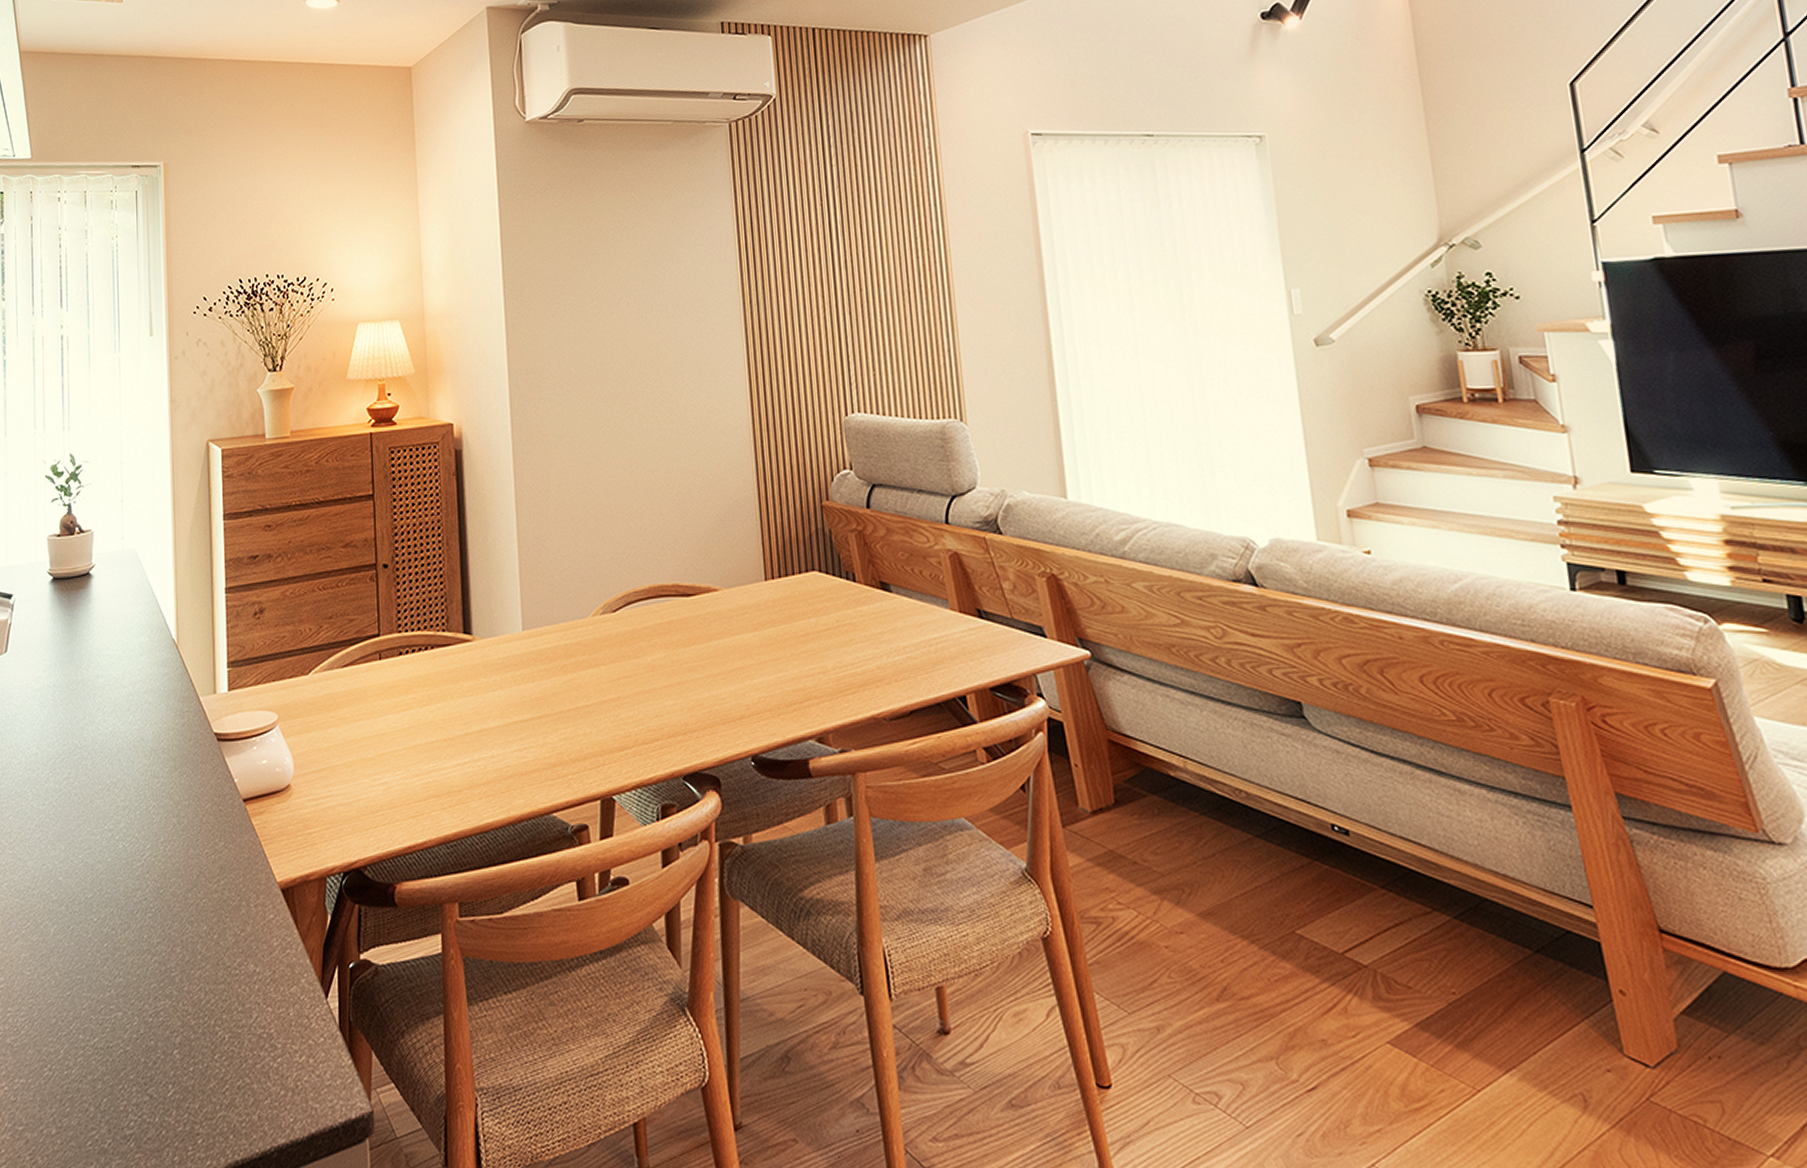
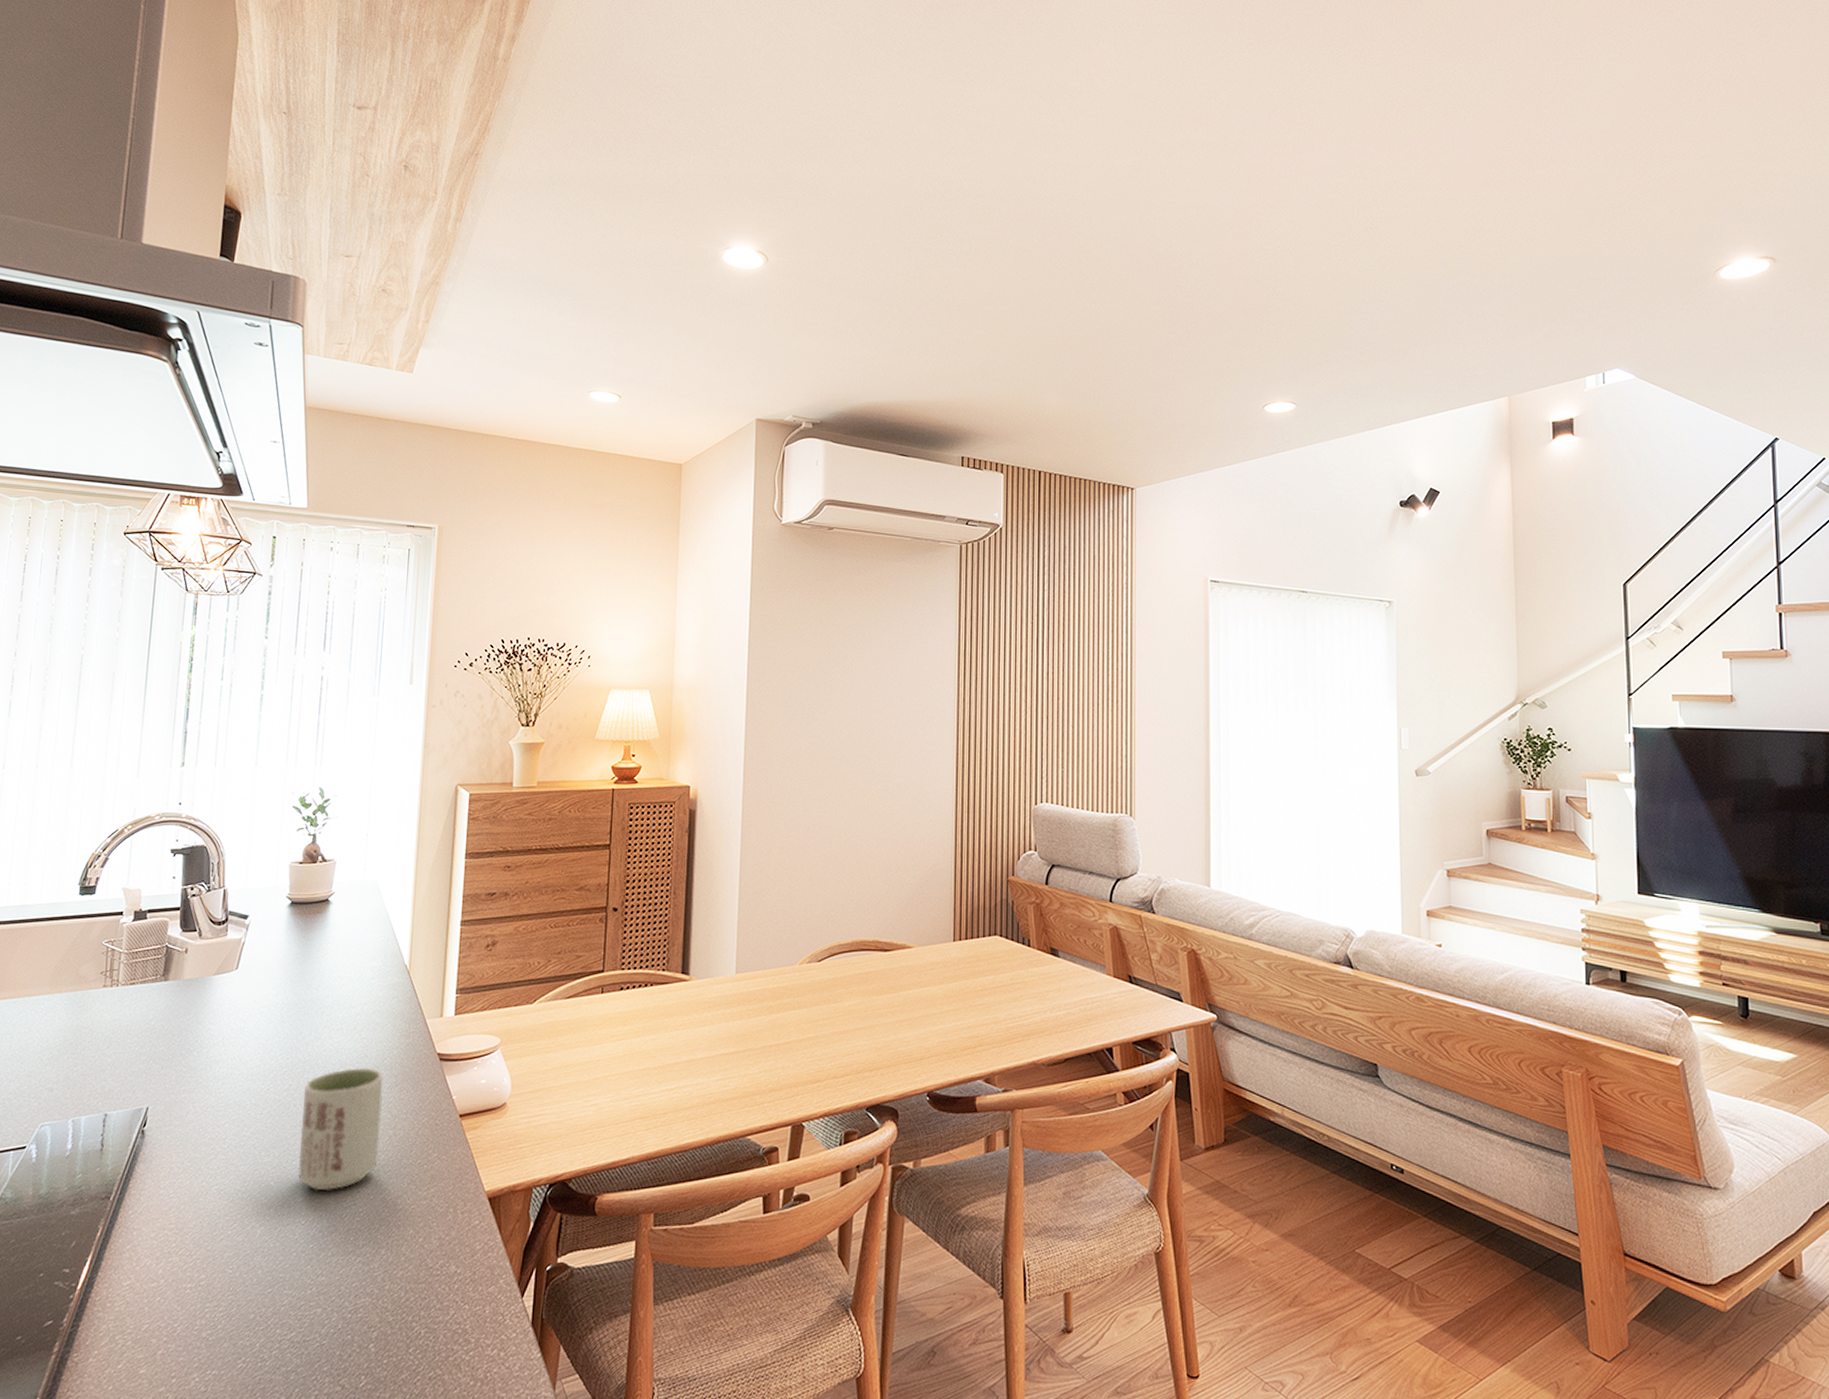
cup: none [83,751,164,886] -> present [298,1067,384,1191]

